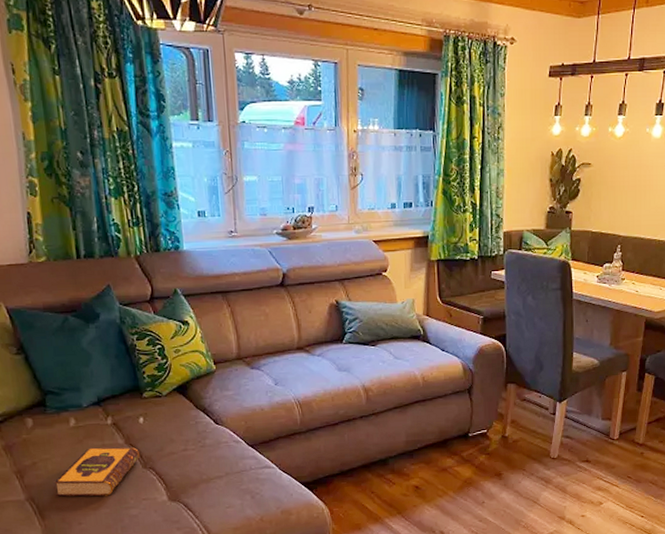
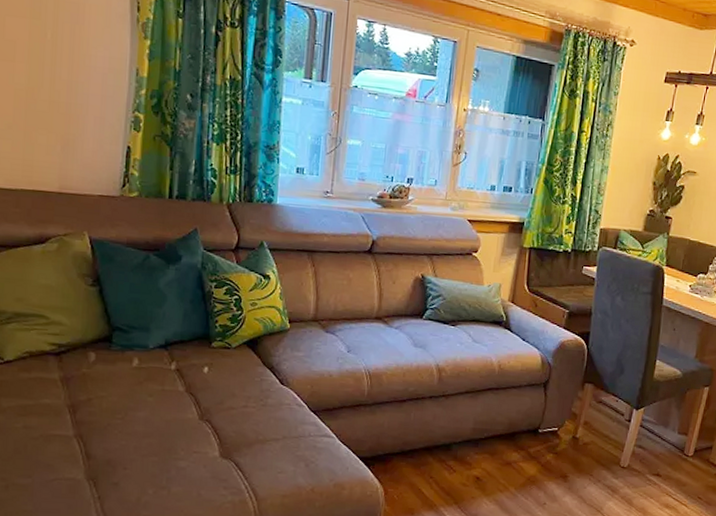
hardback book: present [54,447,141,497] -> none [105,391,199,444]

